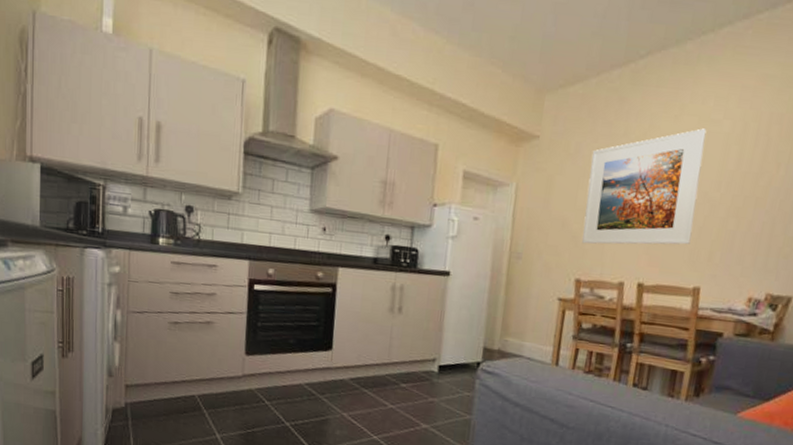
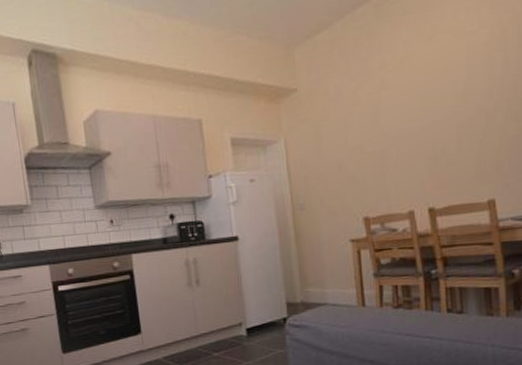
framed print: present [582,128,707,245] -> none [352,42,474,182]

